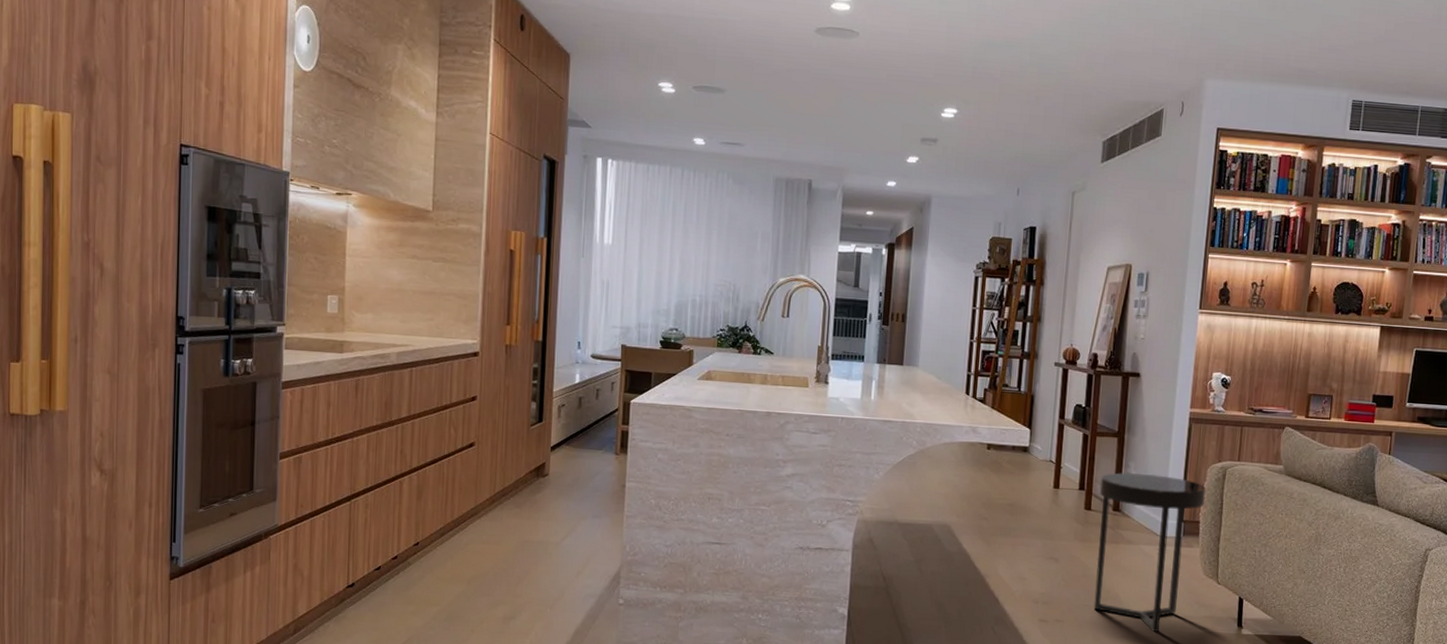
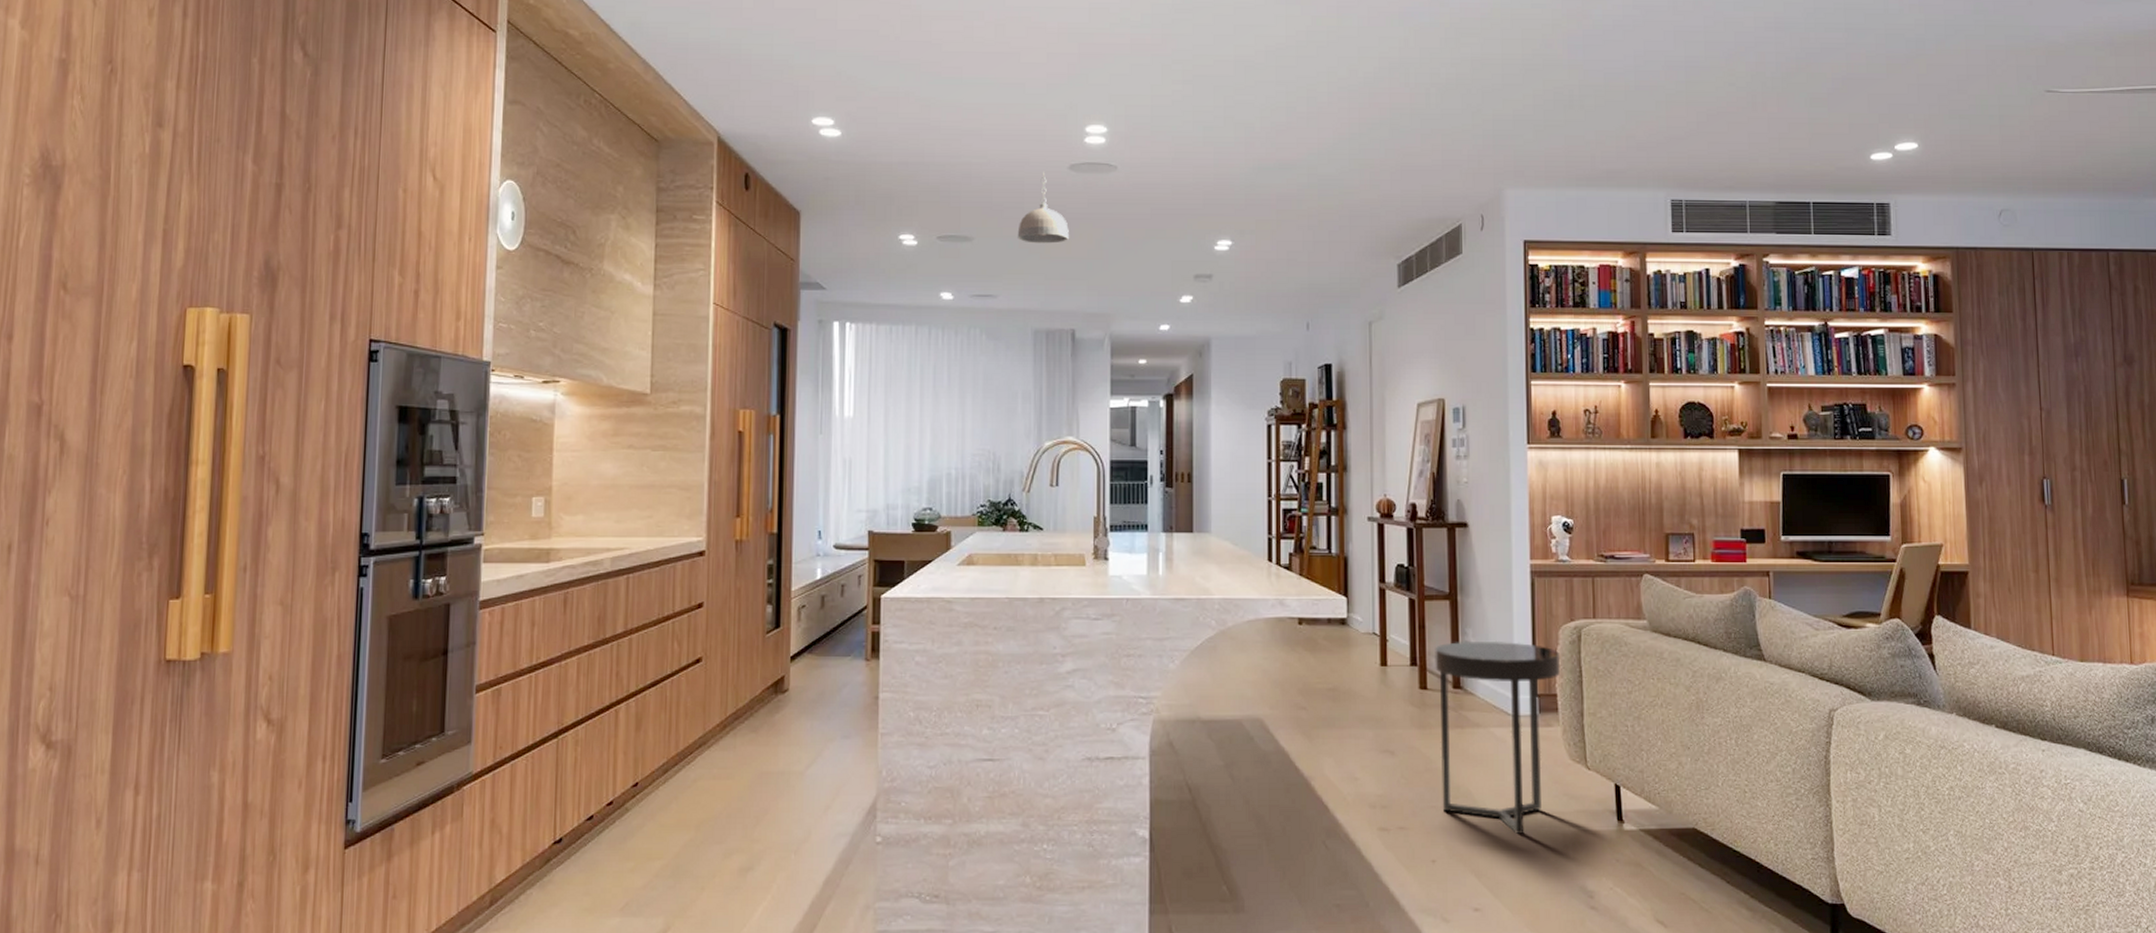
pendant light: none [765,33,812,101] -> present [1017,172,1069,244]

